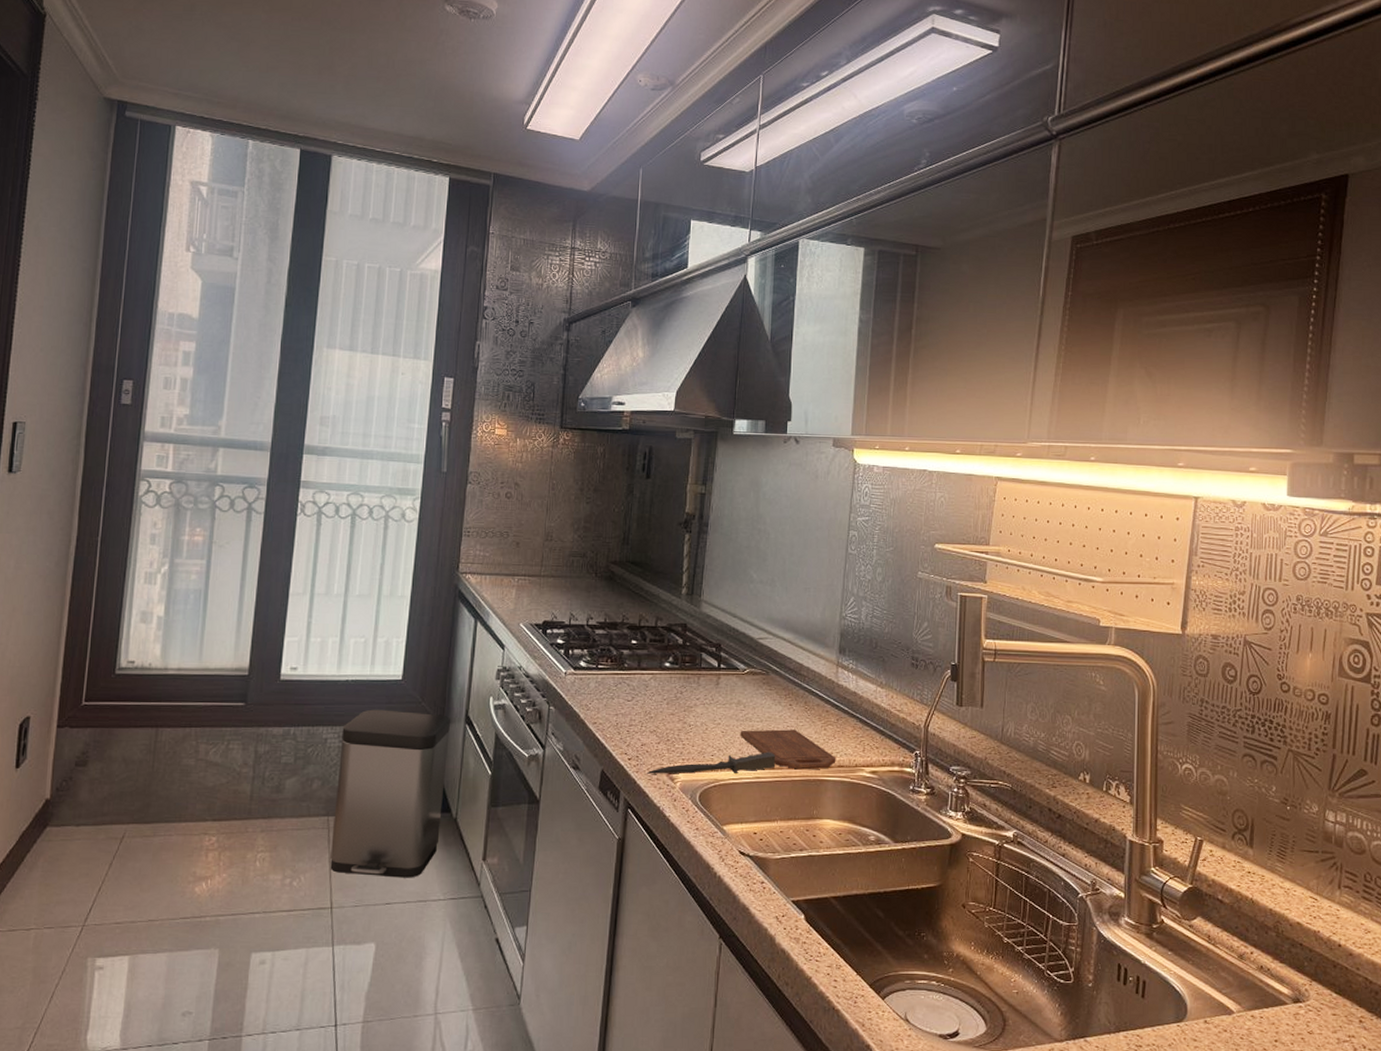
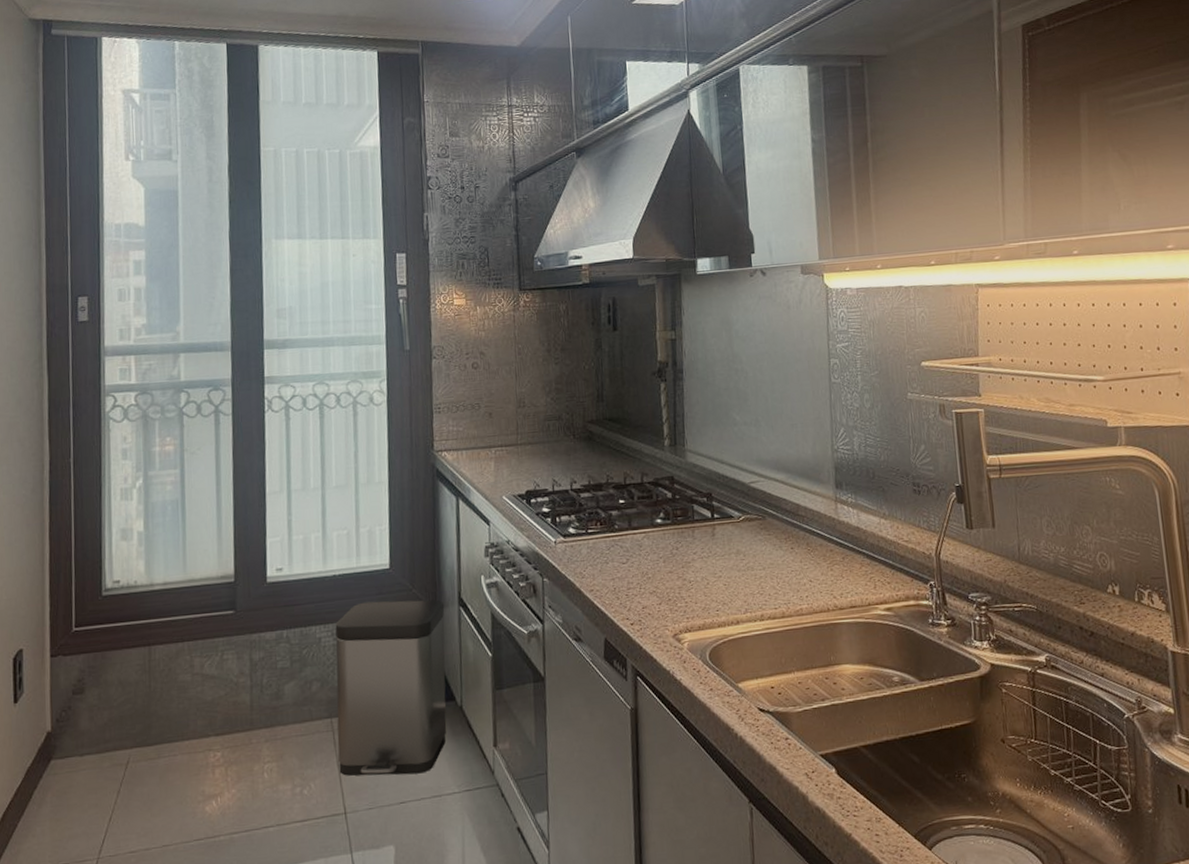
knife: present [647,751,776,775] -> none [652,599,785,637]
cutting board: present [740,729,836,770] -> none [743,574,848,616]

